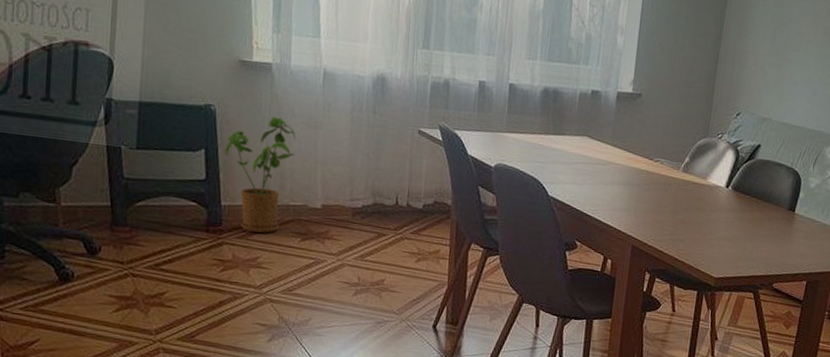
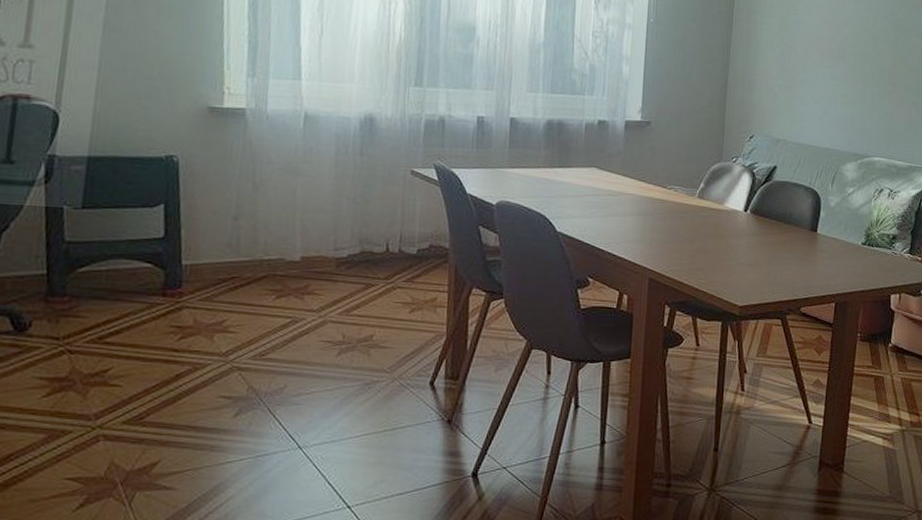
house plant: present [225,116,296,233] -> none [188,164,271,293]

